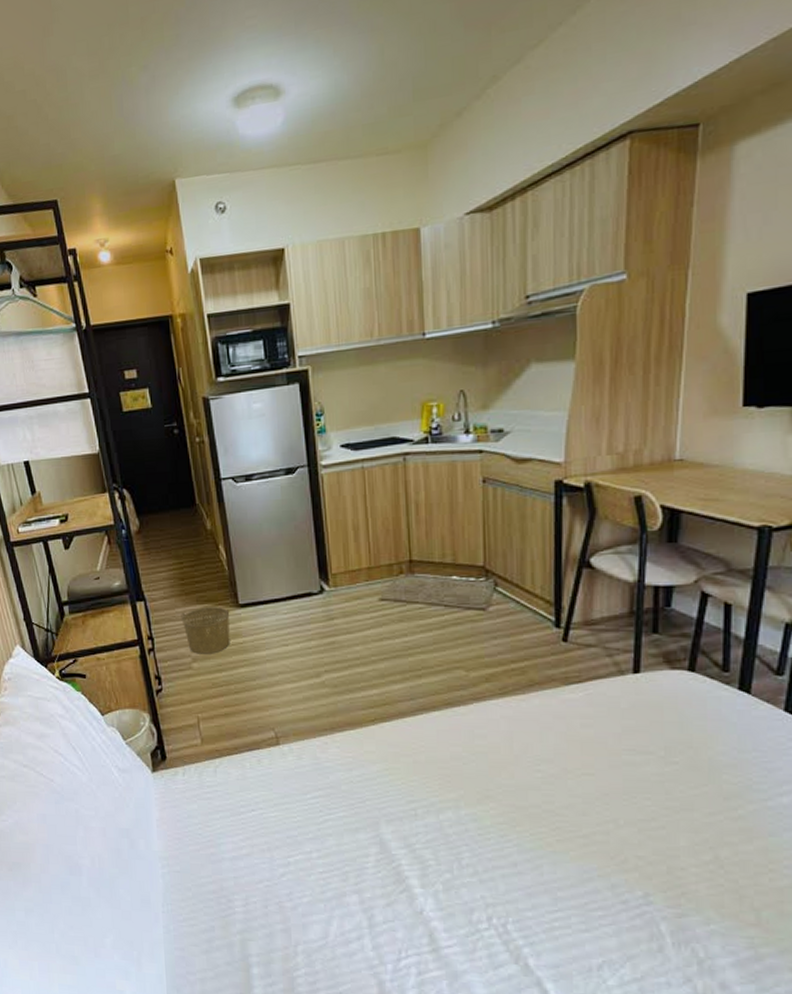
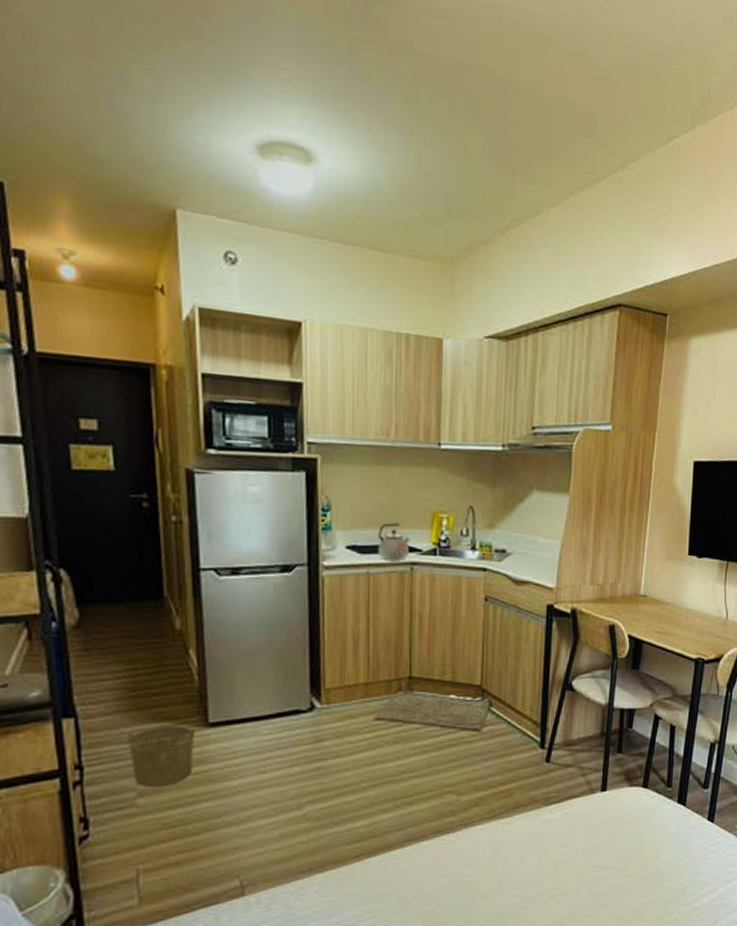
kettle: none [370,417,402,453] -> present [378,523,410,560]

